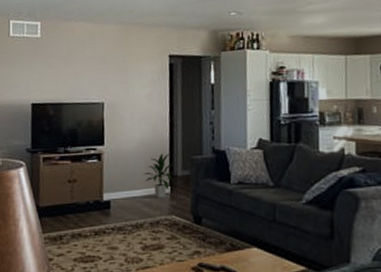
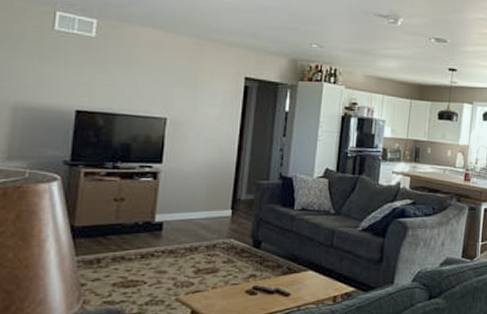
indoor plant: present [143,153,175,198] -> none [203,176,238,221]

